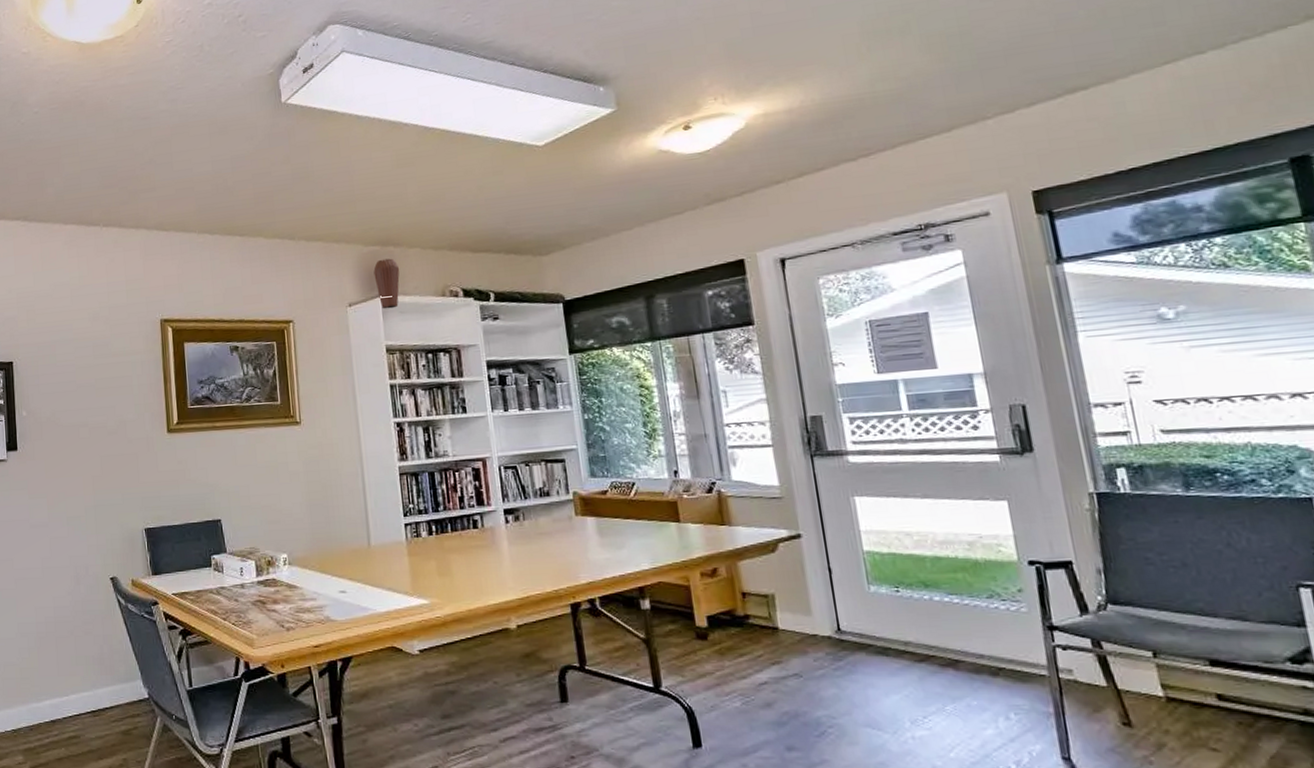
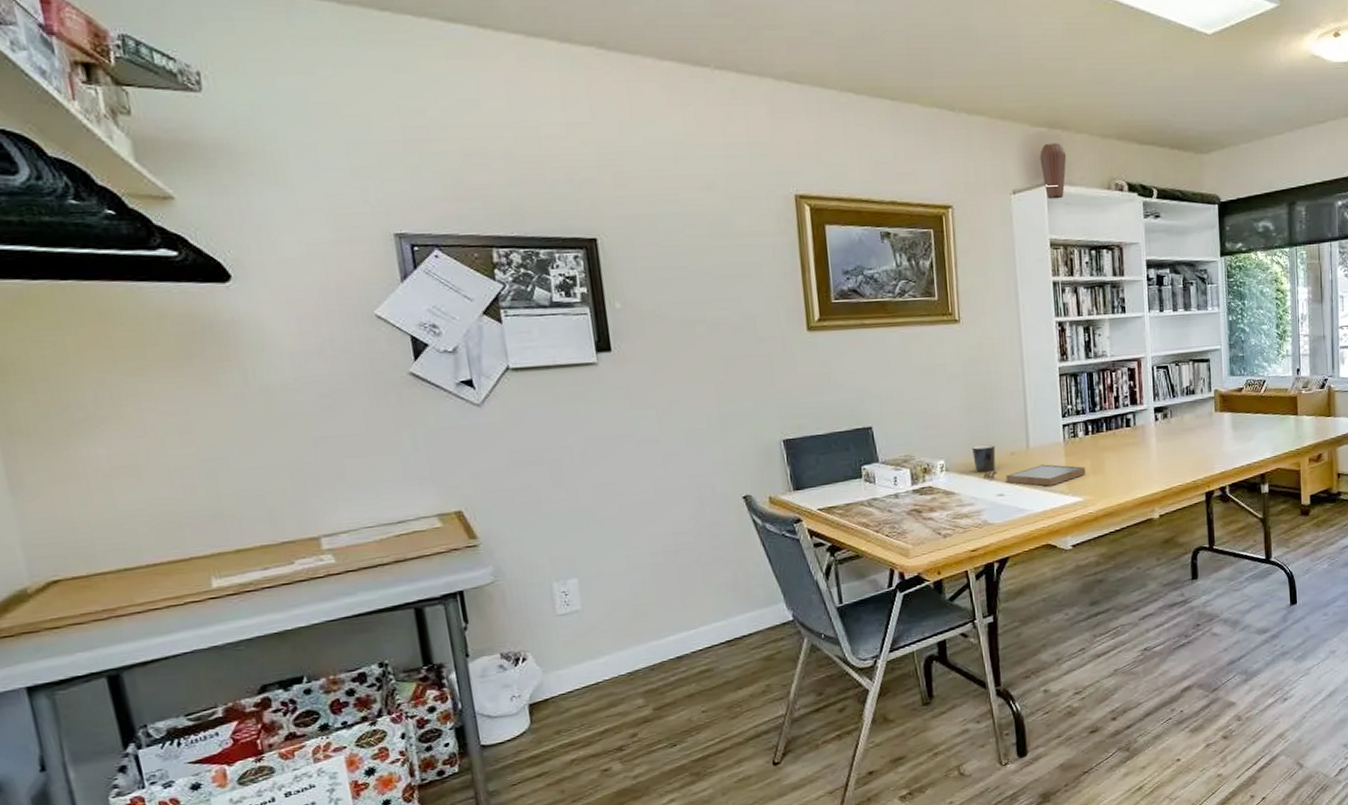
mug: none [314,541,337,571] -> present [972,444,996,476]
puzzle: none [324,563,431,586] -> present [983,464,1085,486]

